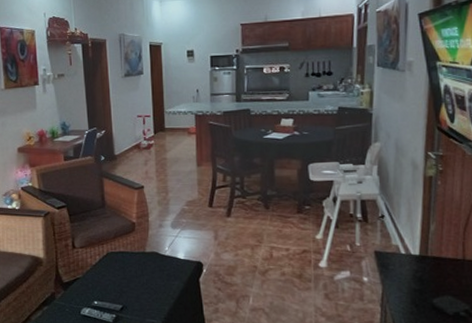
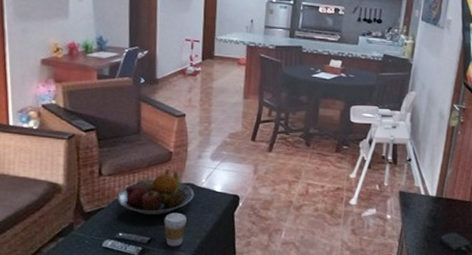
fruit bowl: none [90,238,159,283] -> present [117,168,194,214]
coffee cup: none [133,280,154,314] -> present [163,212,187,247]

